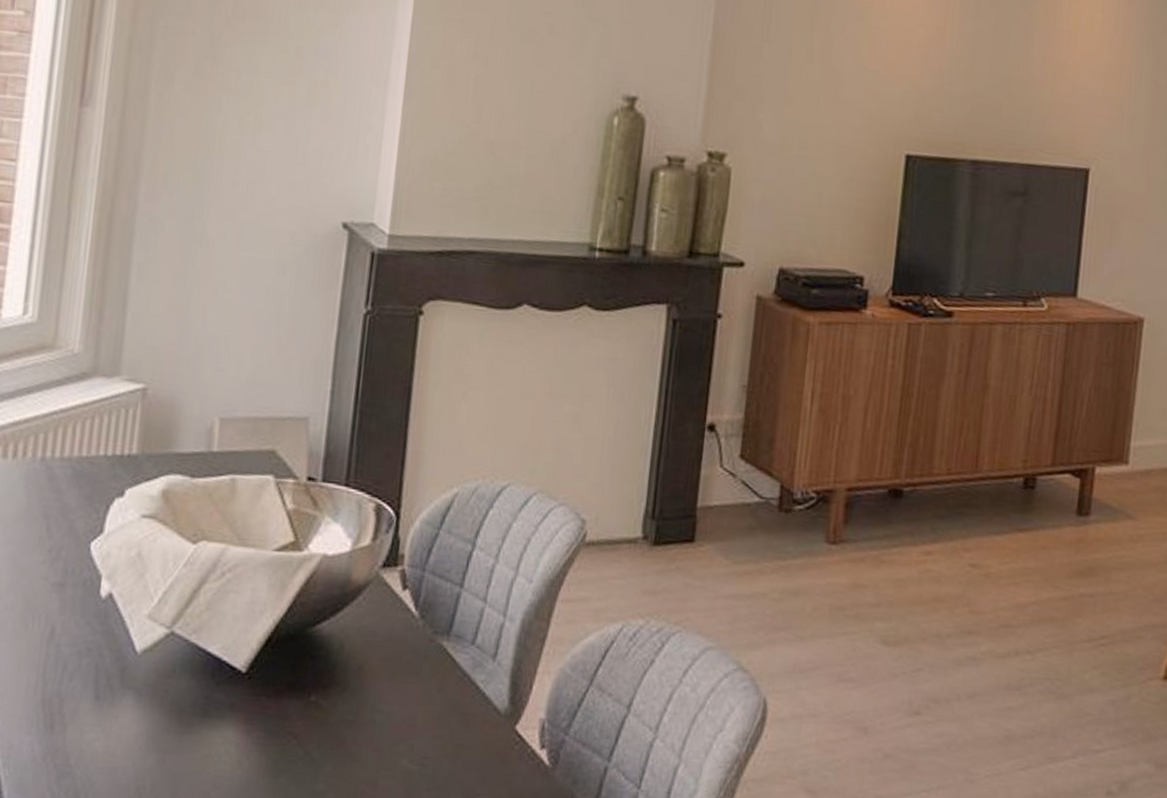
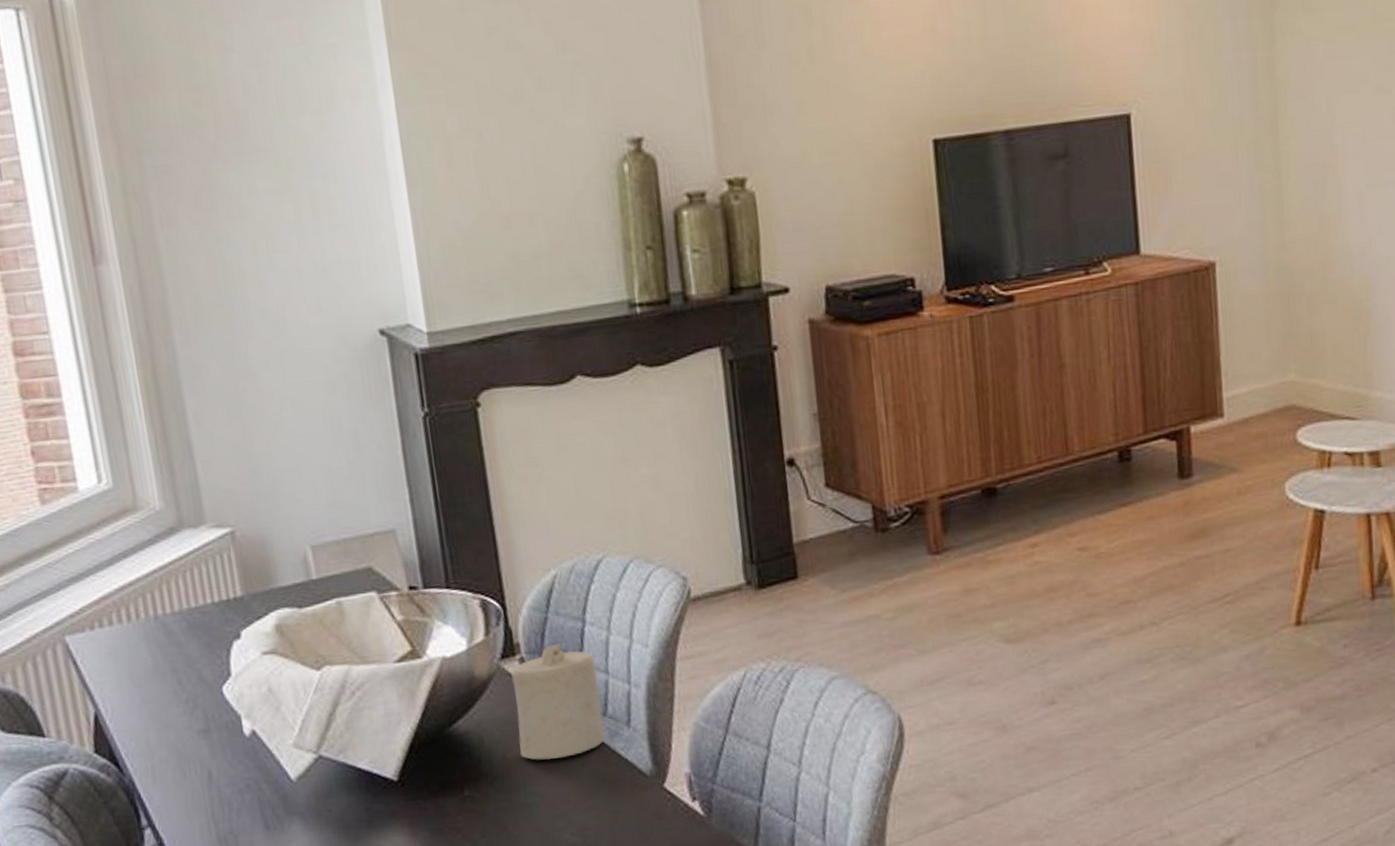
candle: none [377,562,476,680] -> present [511,643,605,760]

